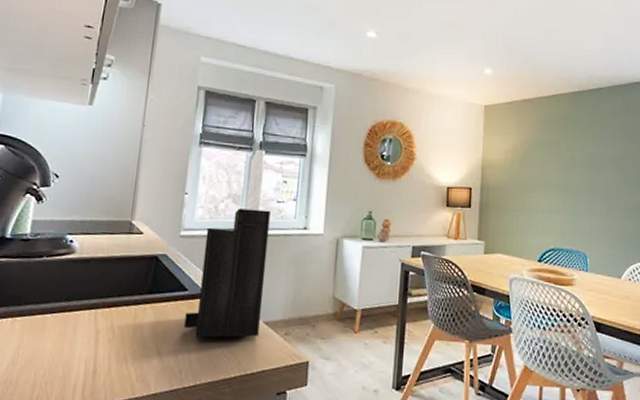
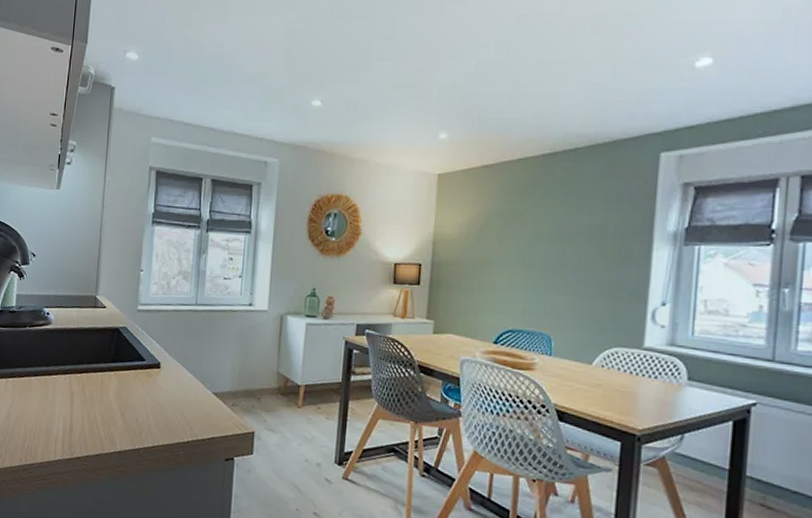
knife block: present [184,149,271,338] -> none [143,227,218,406]

